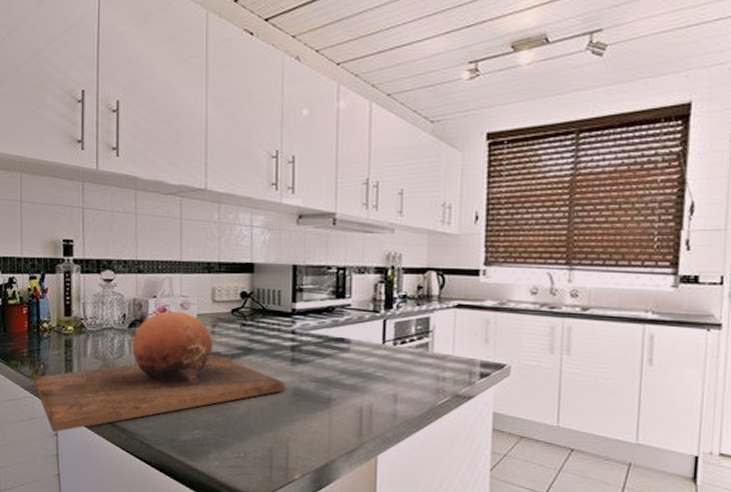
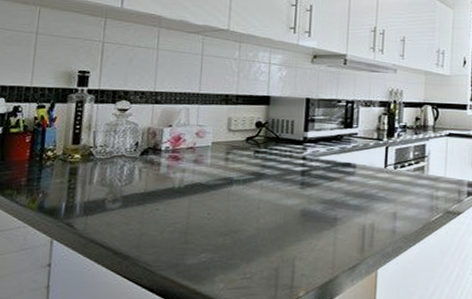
chopping board: present [33,311,285,433] -> none [29,139,294,264]

